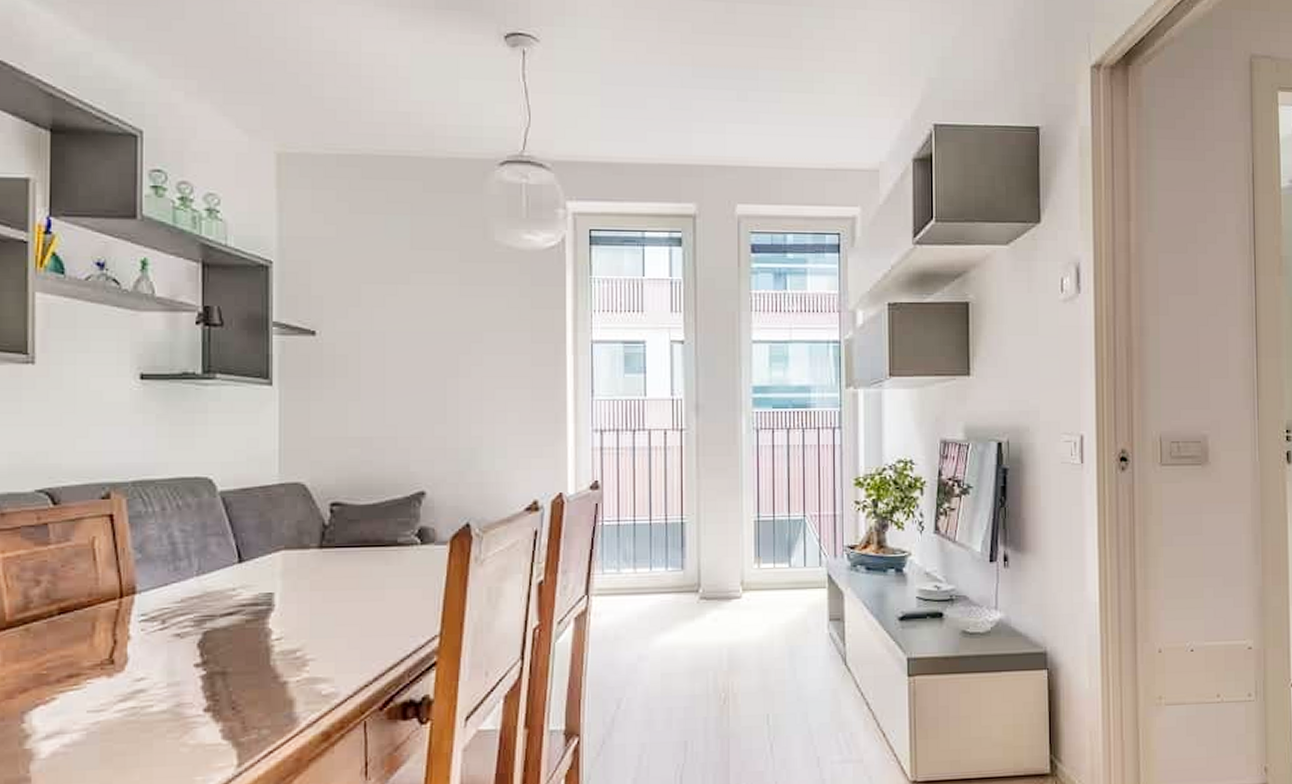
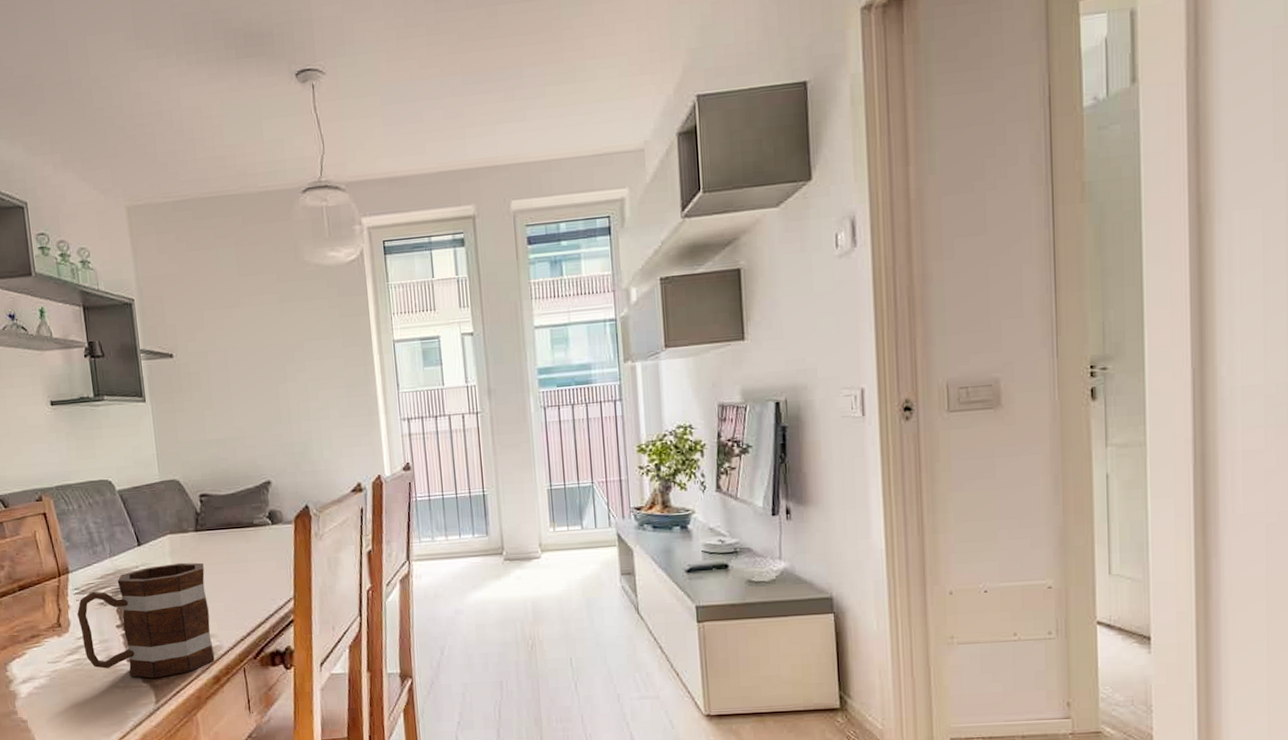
mug: none [140,586,327,734] -> present [77,562,215,679]

